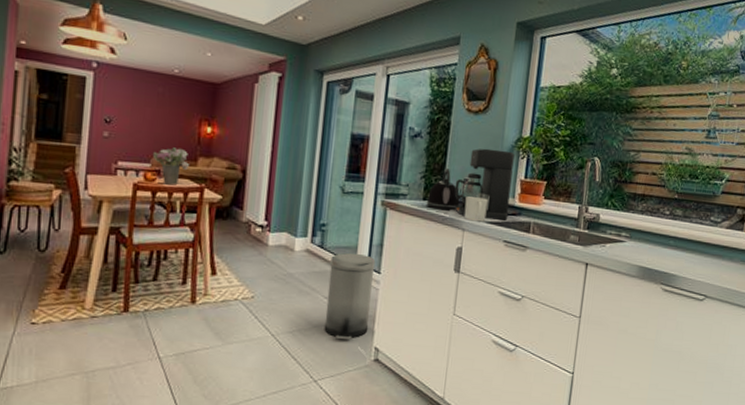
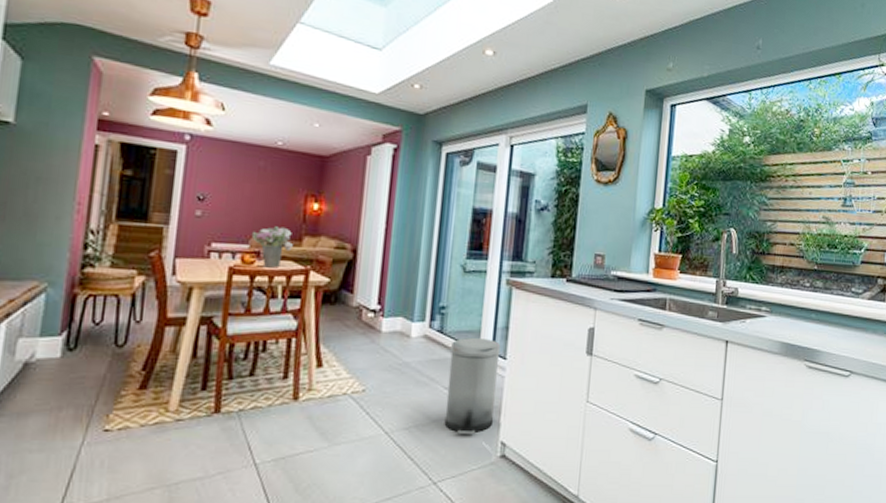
kettle: present [426,168,460,211] -> none [554,243,591,289]
coffee maker: present [454,148,515,221] -> none [585,221,647,298]
mug: present [464,196,488,222] -> none [595,273,621,300]

